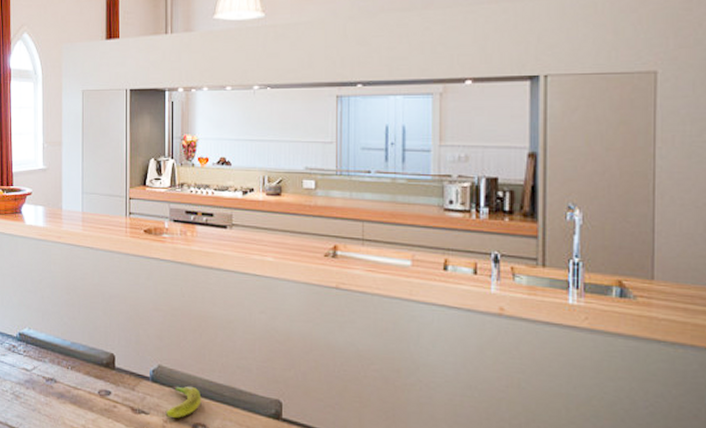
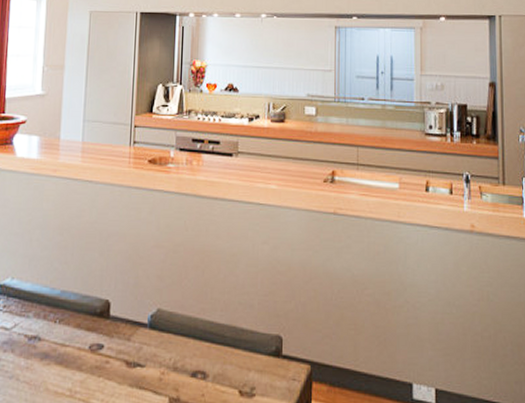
banana: present [165,384,202,418] -> none [162,329,202,367]

